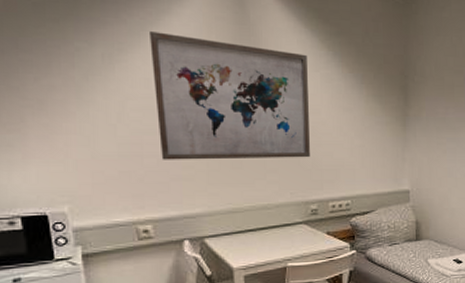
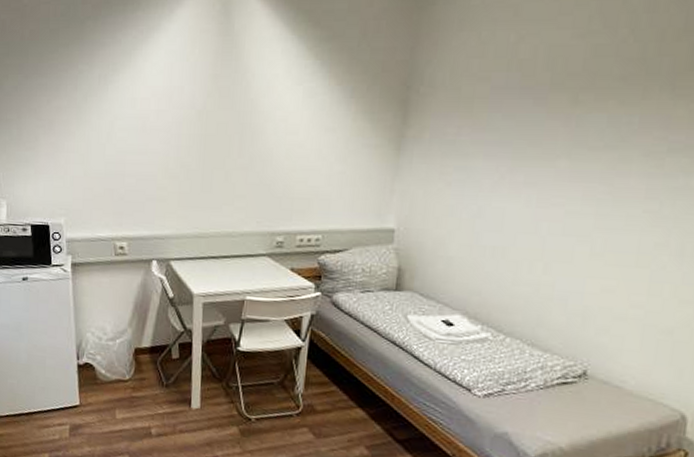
wall art: present [150,30,310,160] -> none [139,49,291,184]

